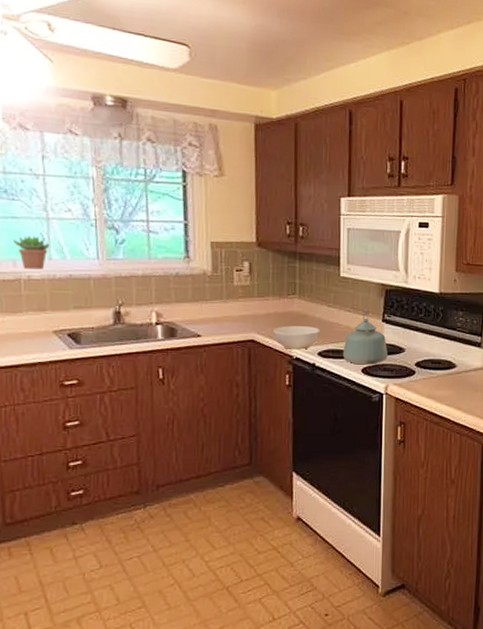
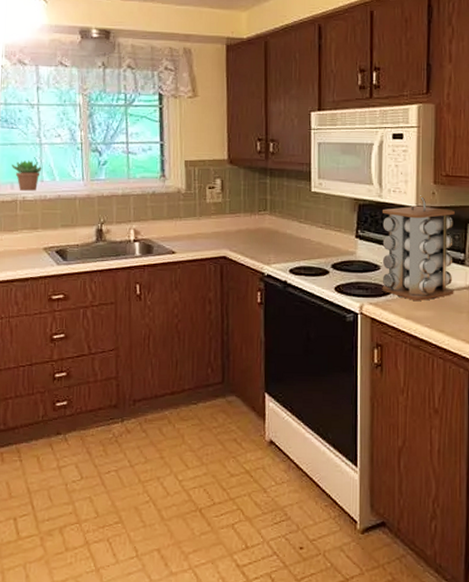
bowl: present [272,326,320,350] -> none [244,242,291,267]
kettle: present [342,307,388,365] -> none [315,223,363,283]
spice rack: none [406,282,474,381] -> present [382,195,455,301]

